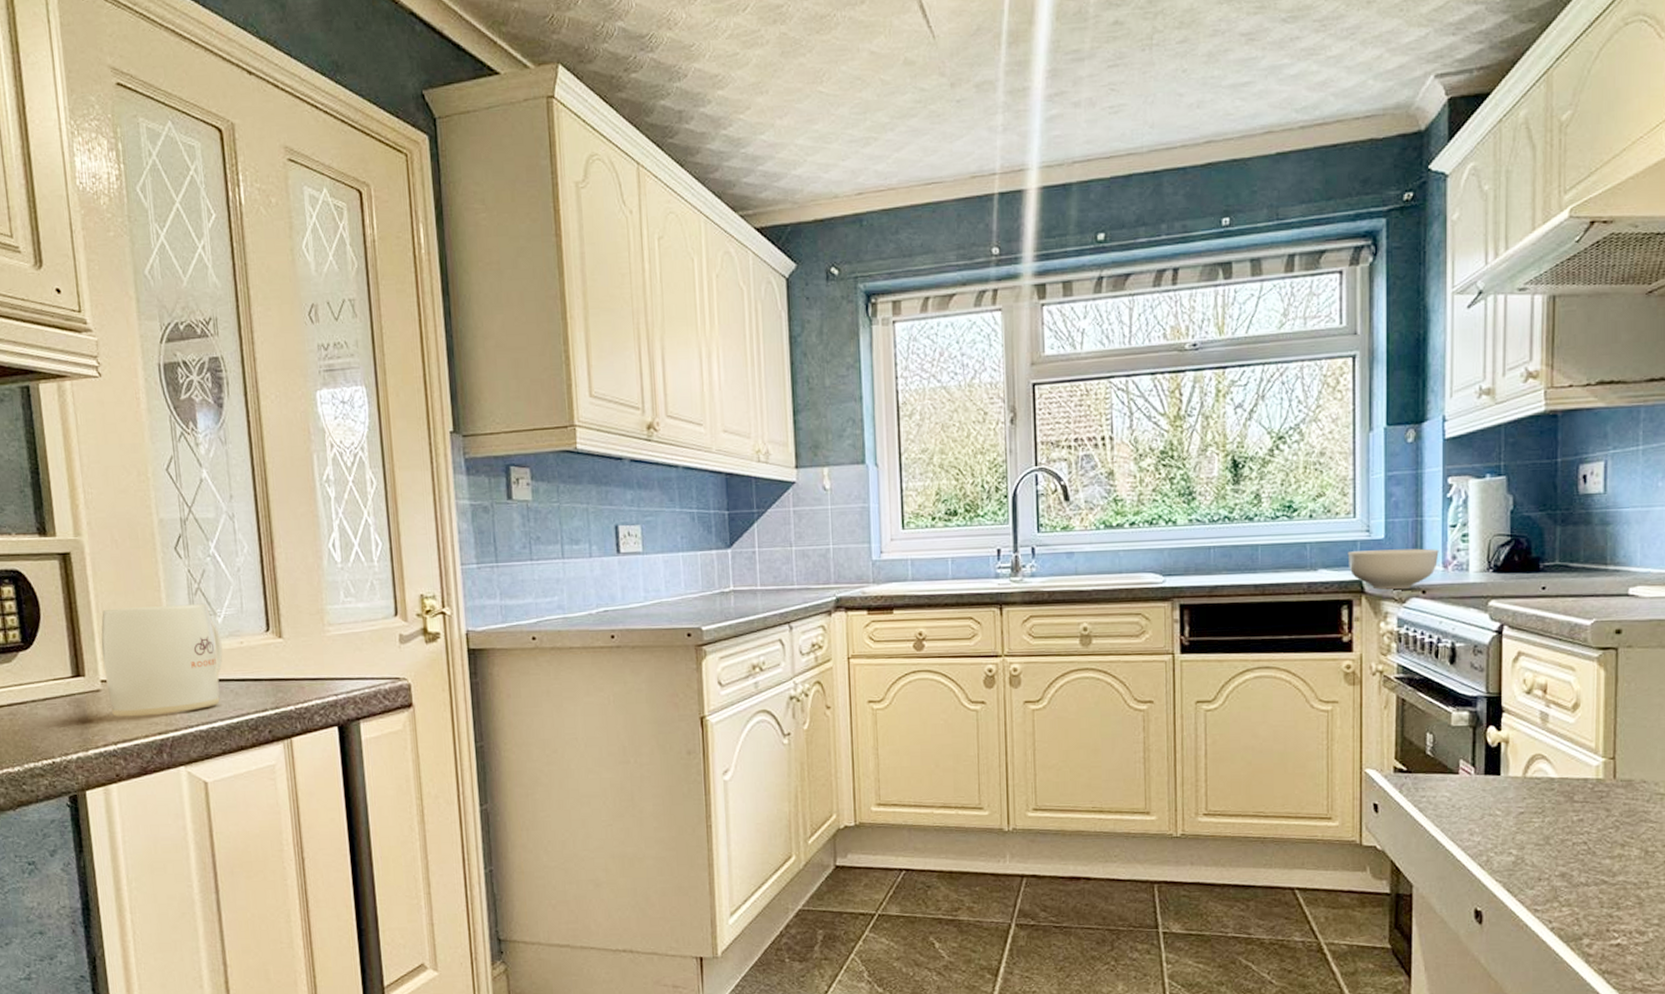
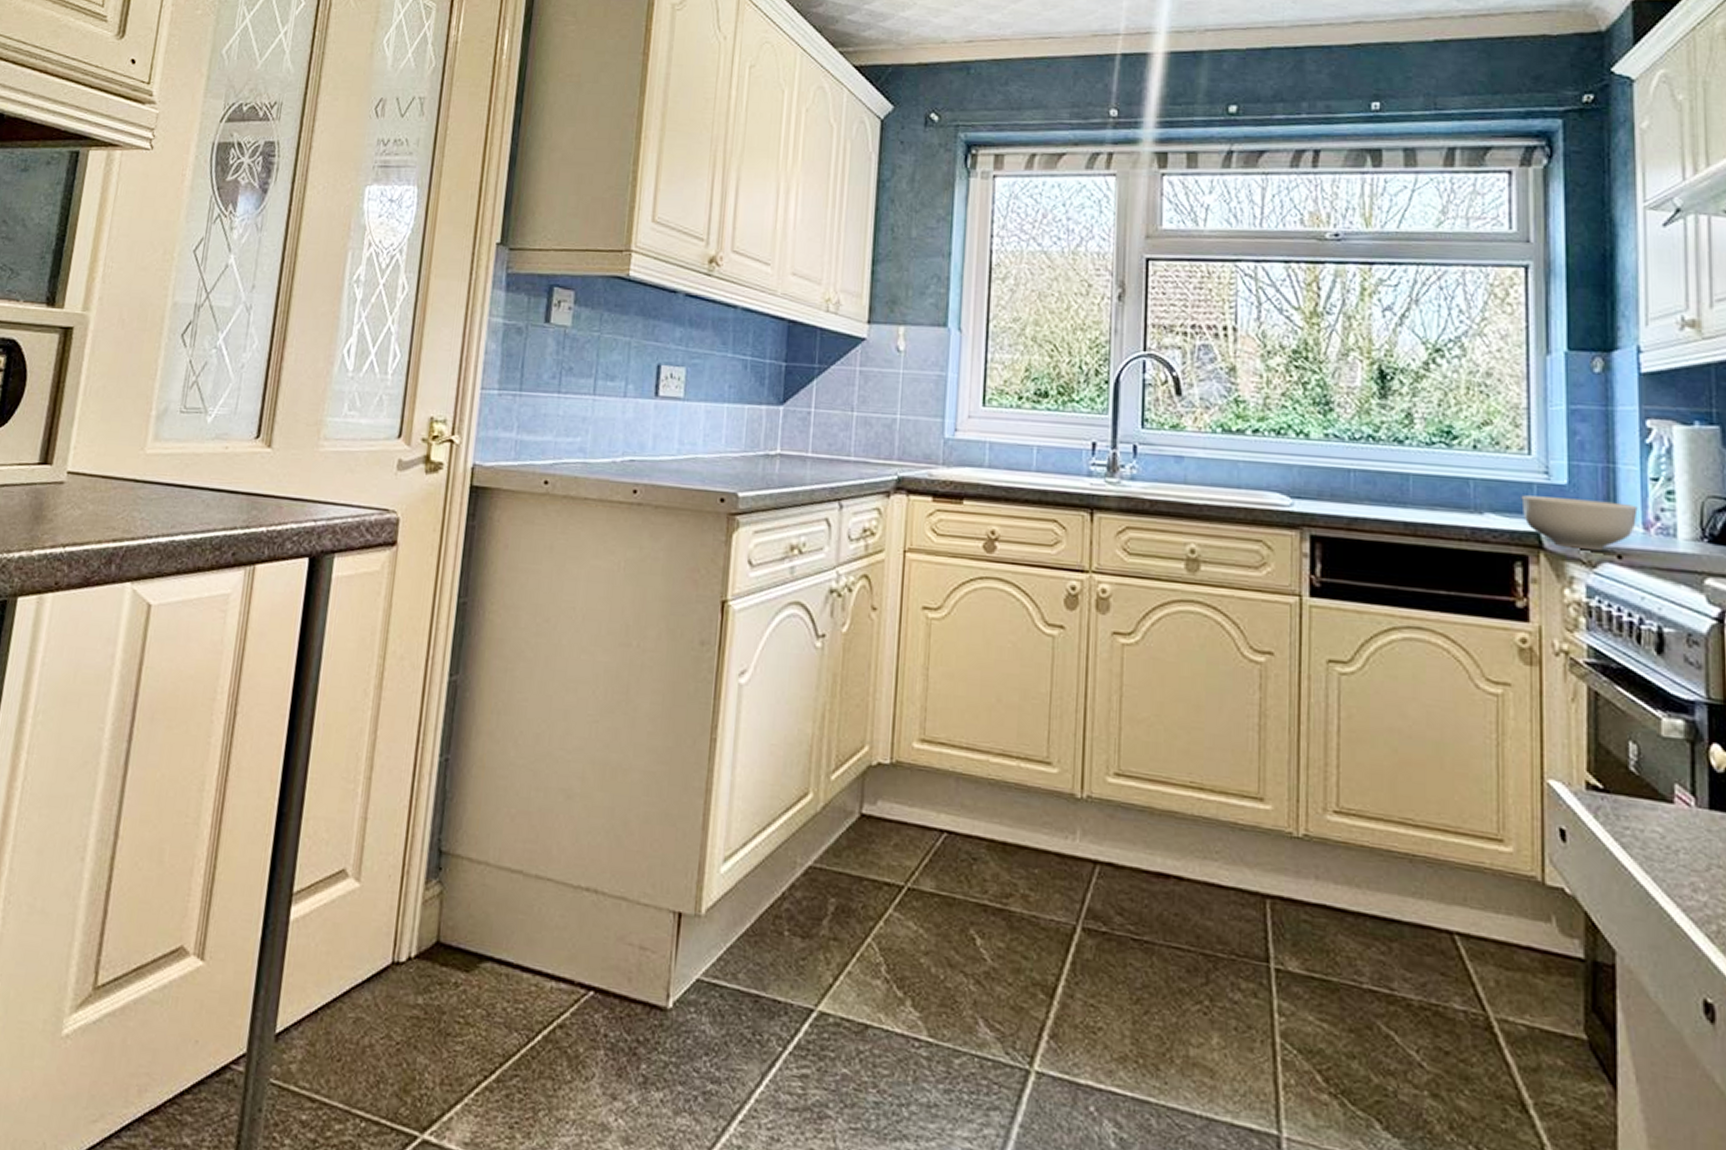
mug: present [101,603,223,717] -> none [70,393,206,519]

